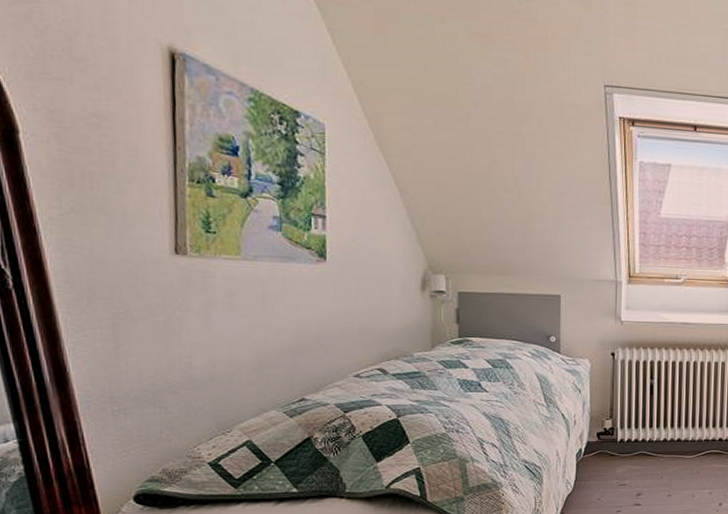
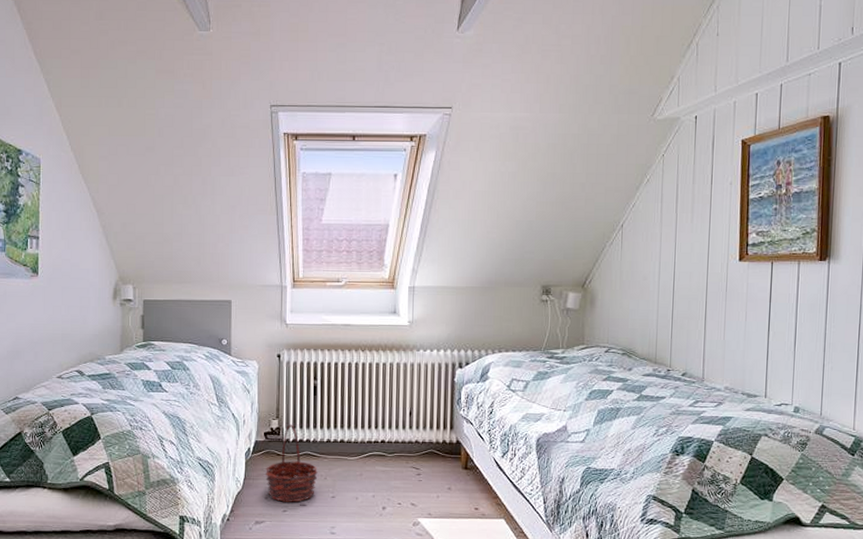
basket: none [598,424,654,502] -> present [265,424,318,502]

